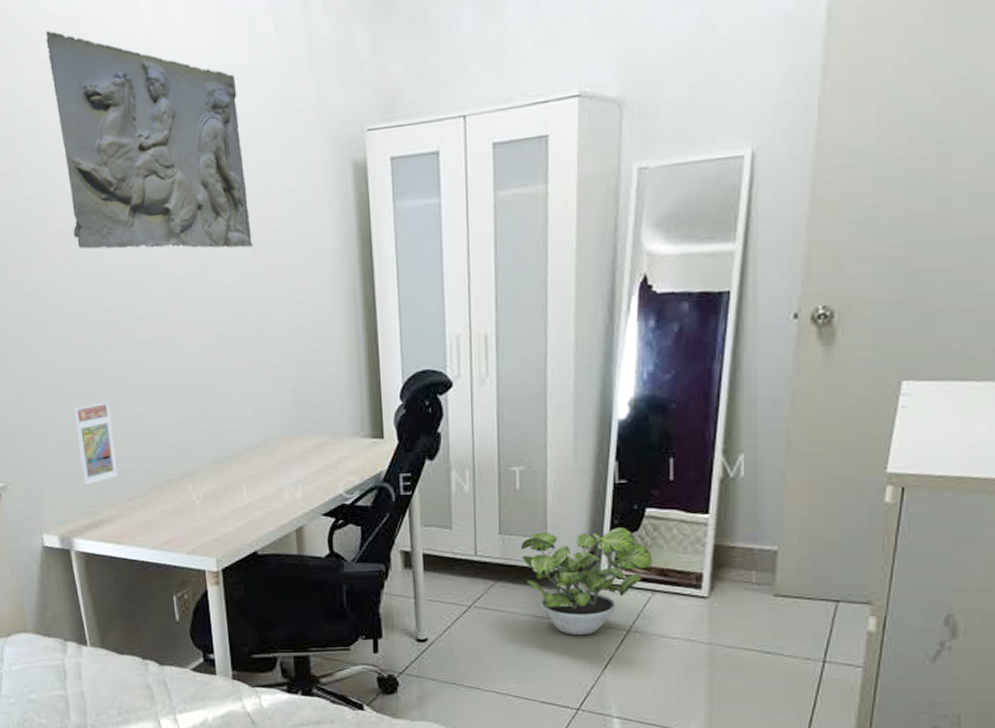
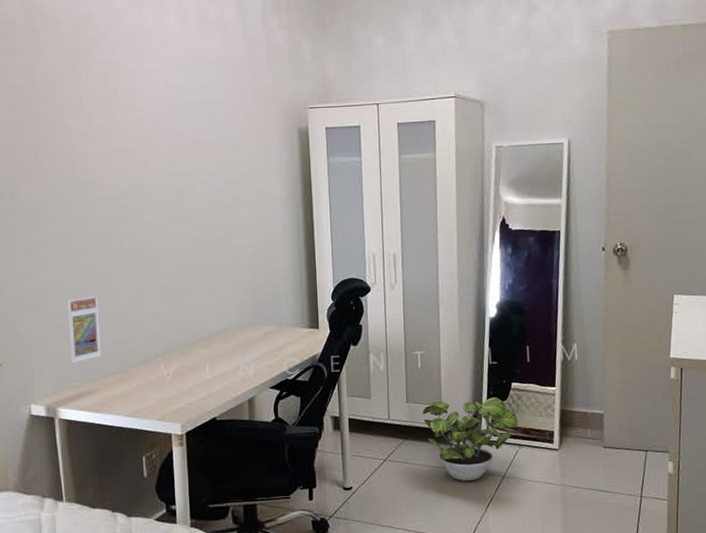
relief sculpture: present [46,31,253,249] -> none [67,21,221,184]

